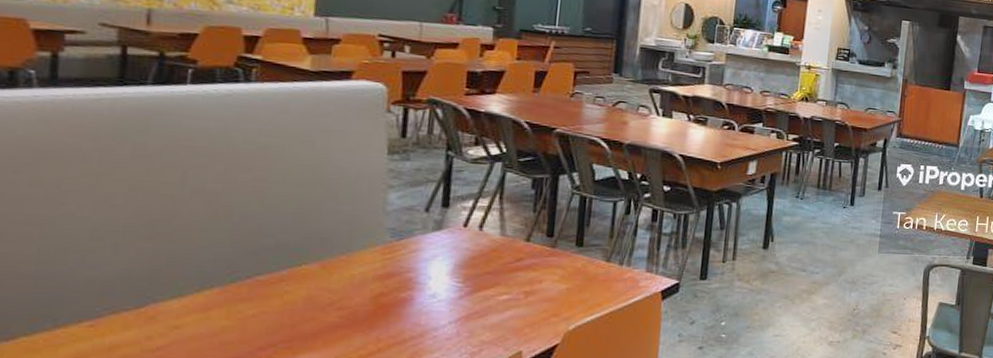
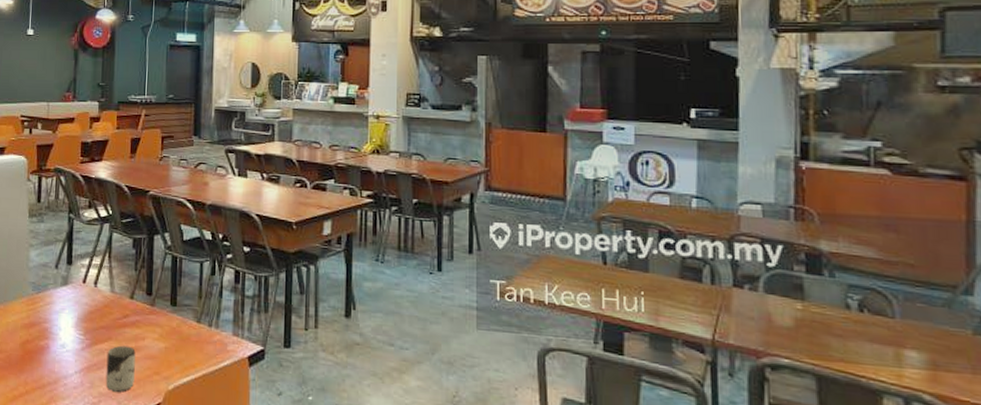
cup: none [489,290,530,338] -> present [105,345,136,392]

